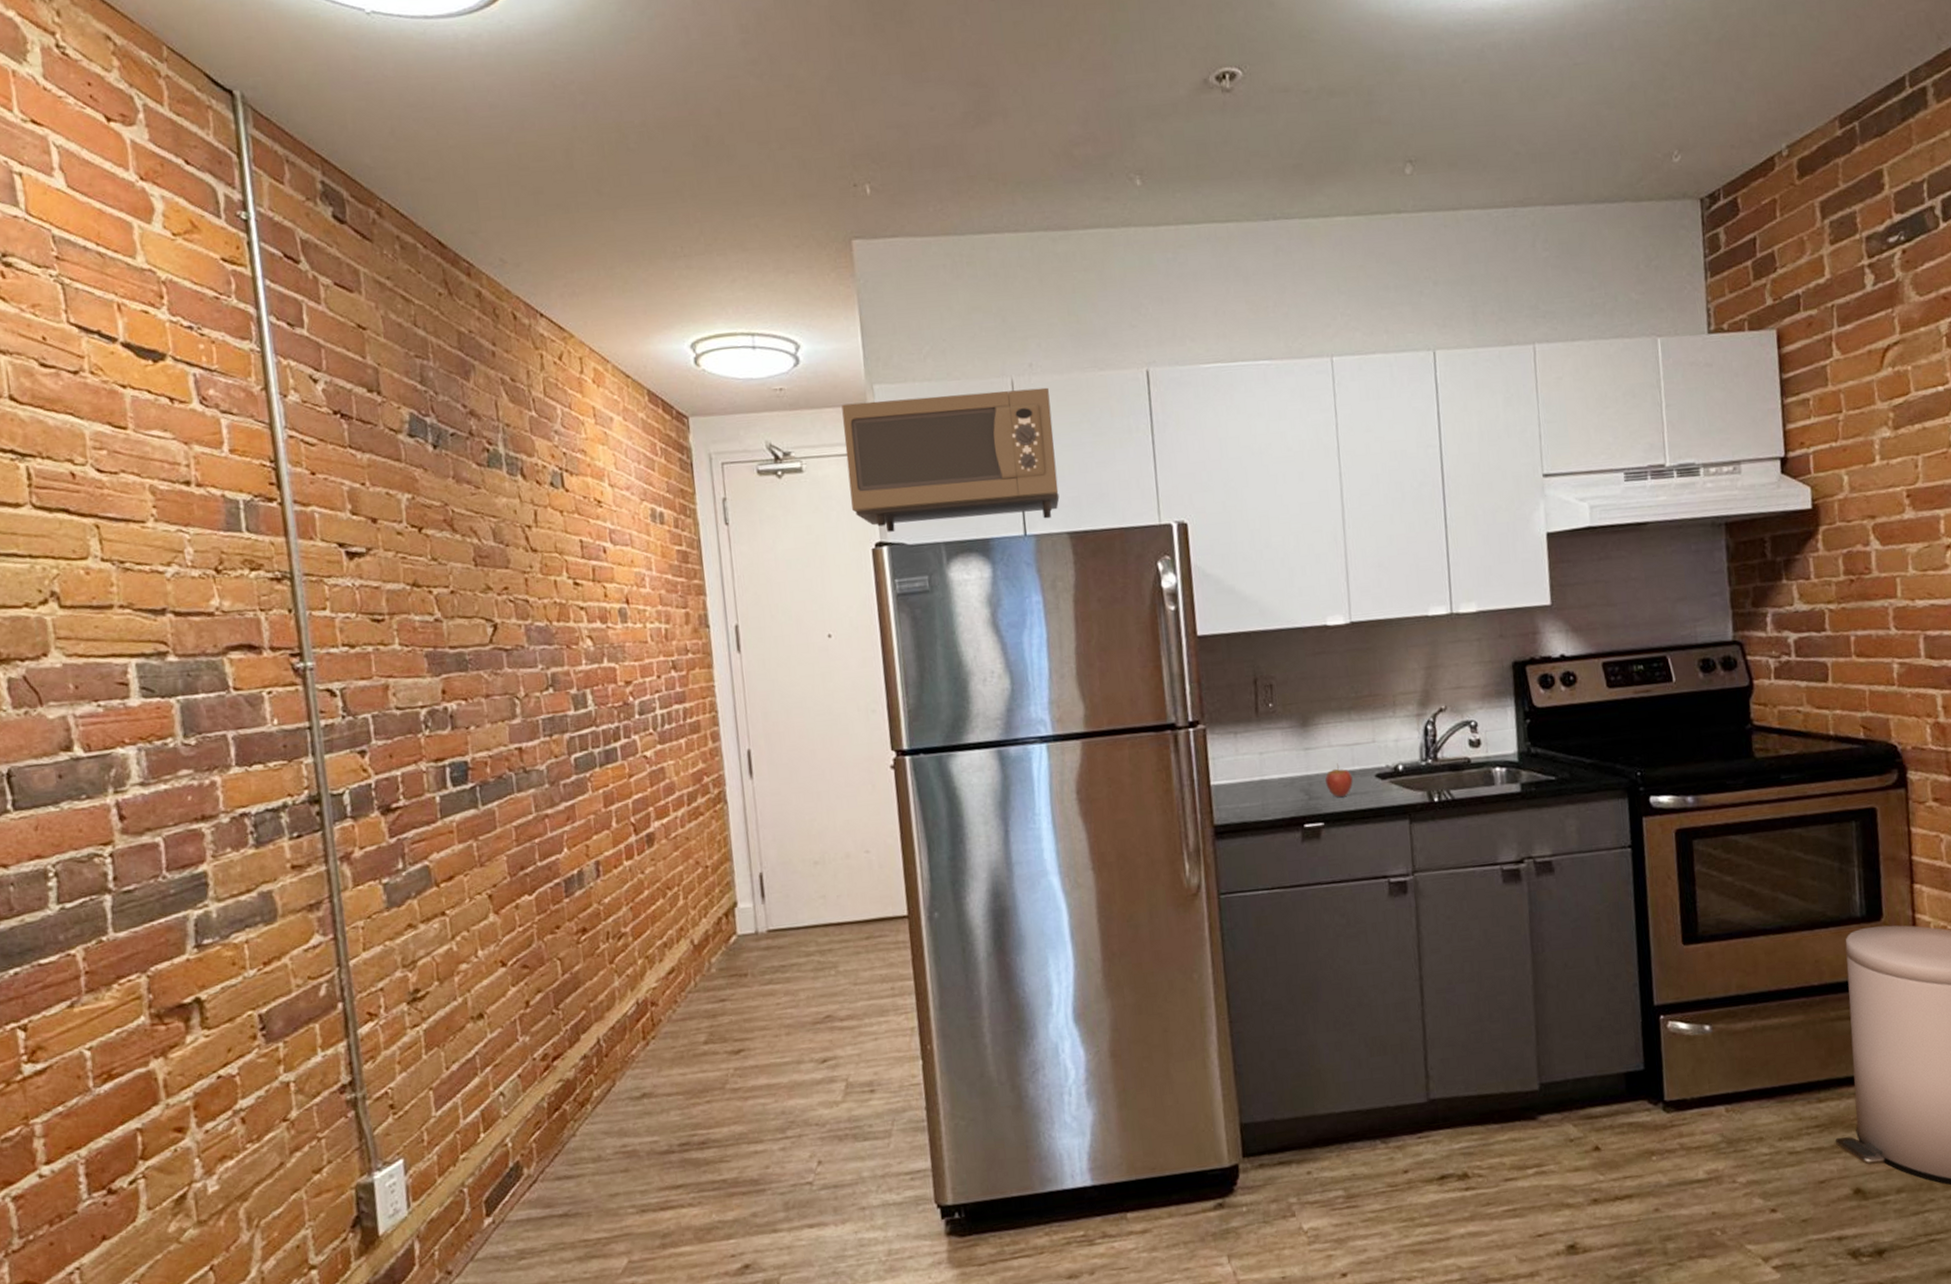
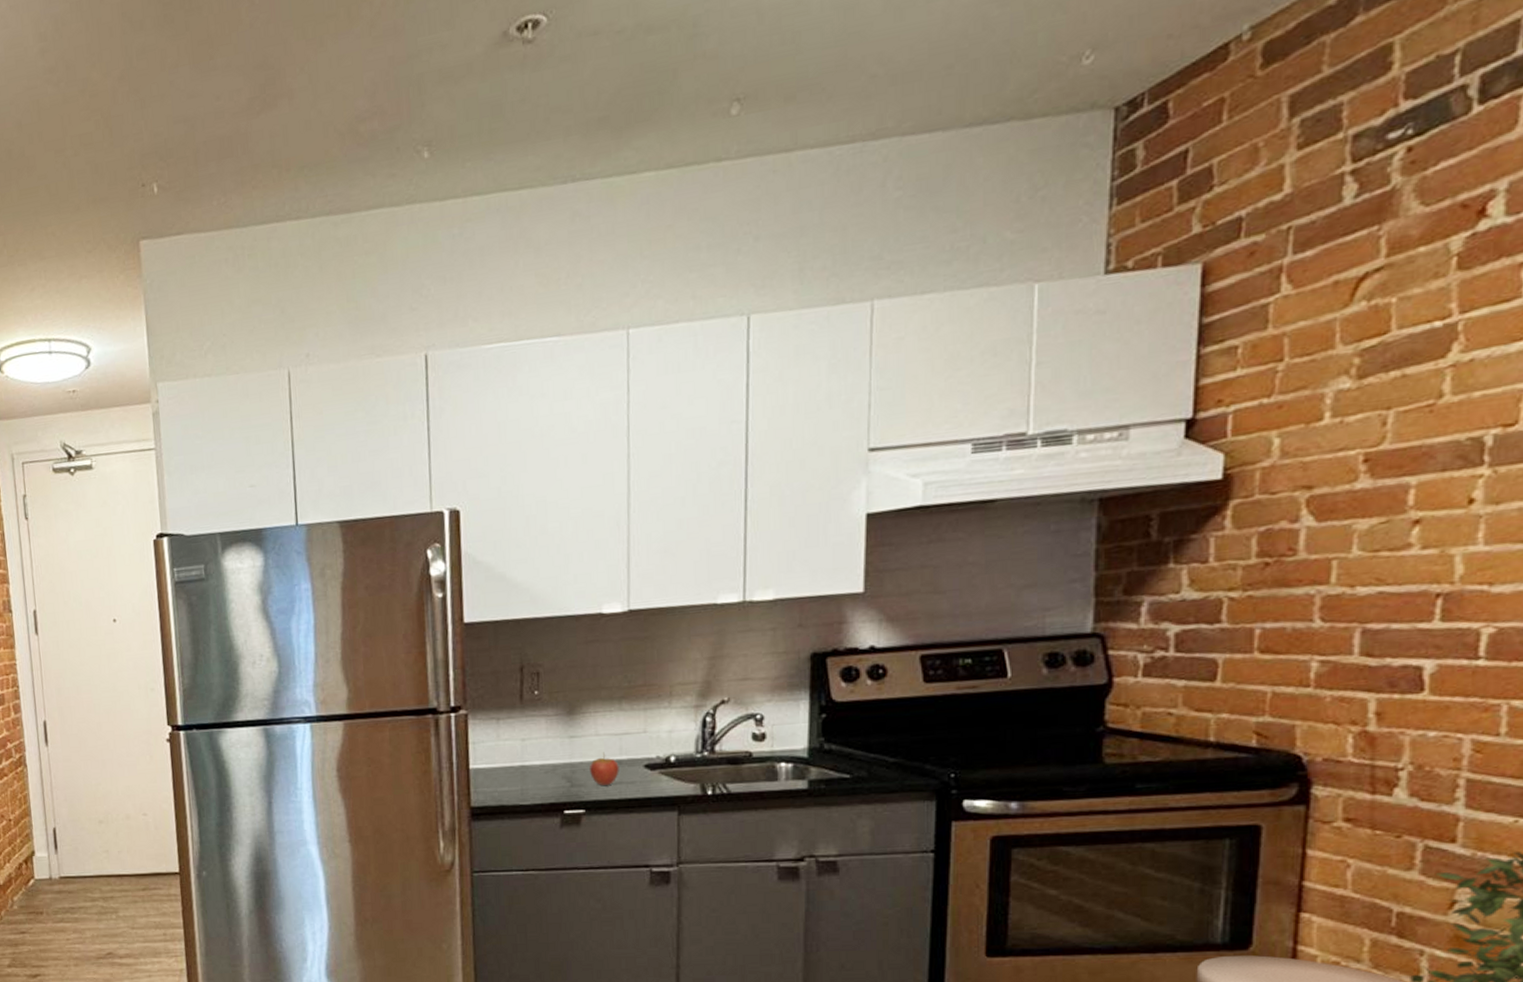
microwave: present [841,387,1060,532] -> none [128,377,332,524]

